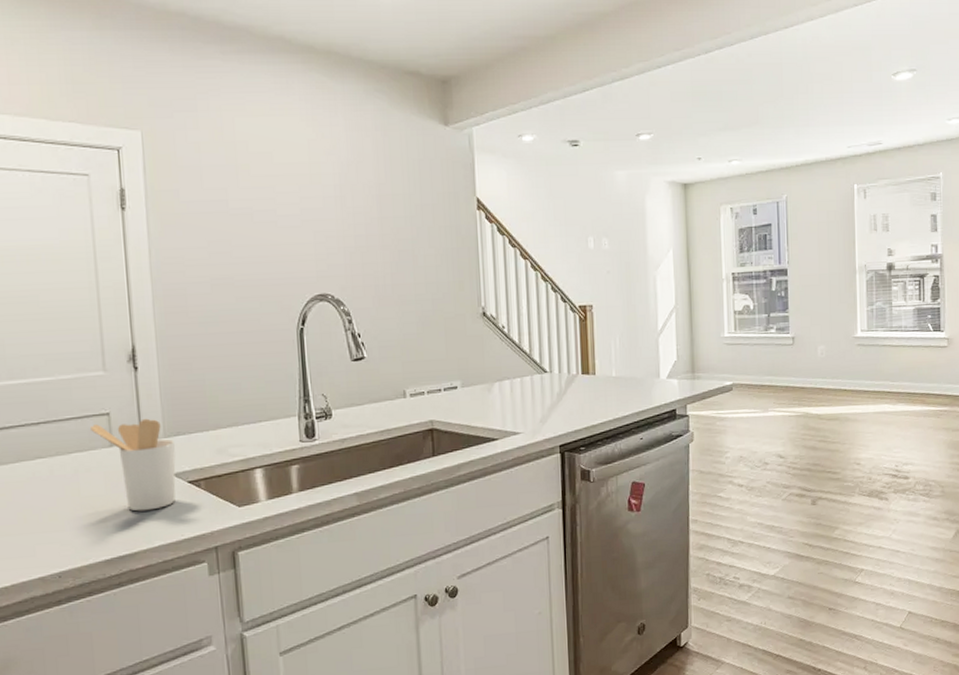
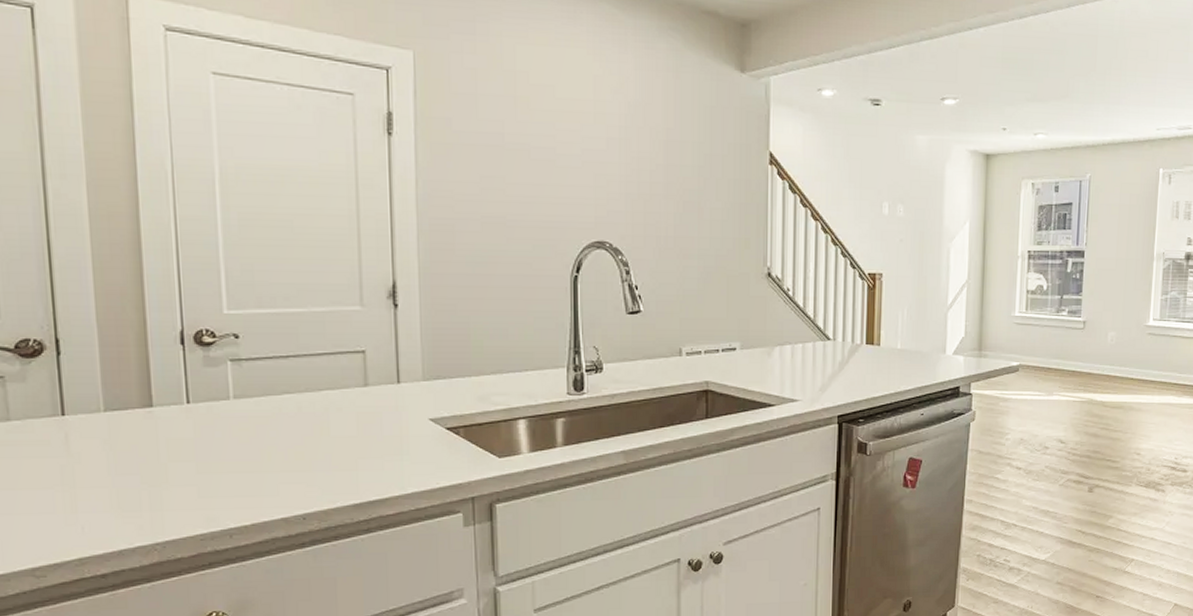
utensil holder: present [90,418,176,512] -> none [344,359,435,456]

